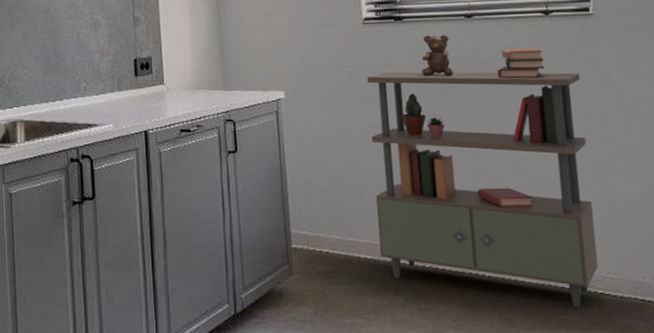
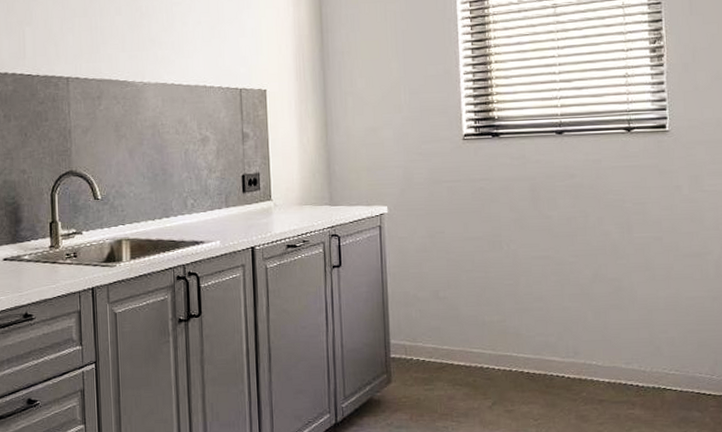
shelving unit: present [367,35,599,308] -> none [465,150,663,403]

